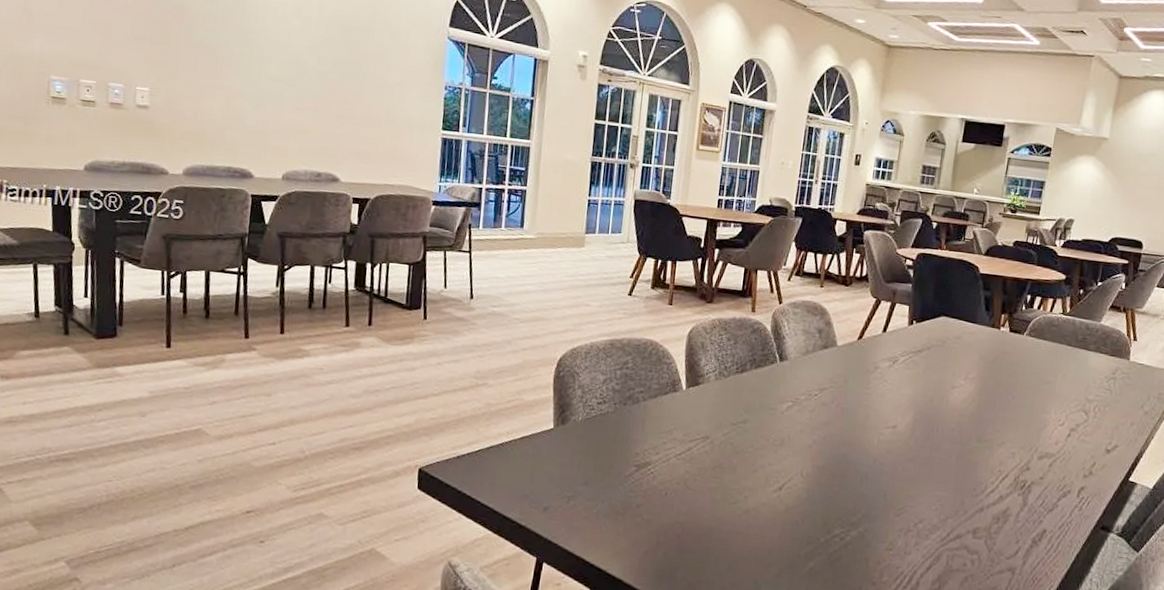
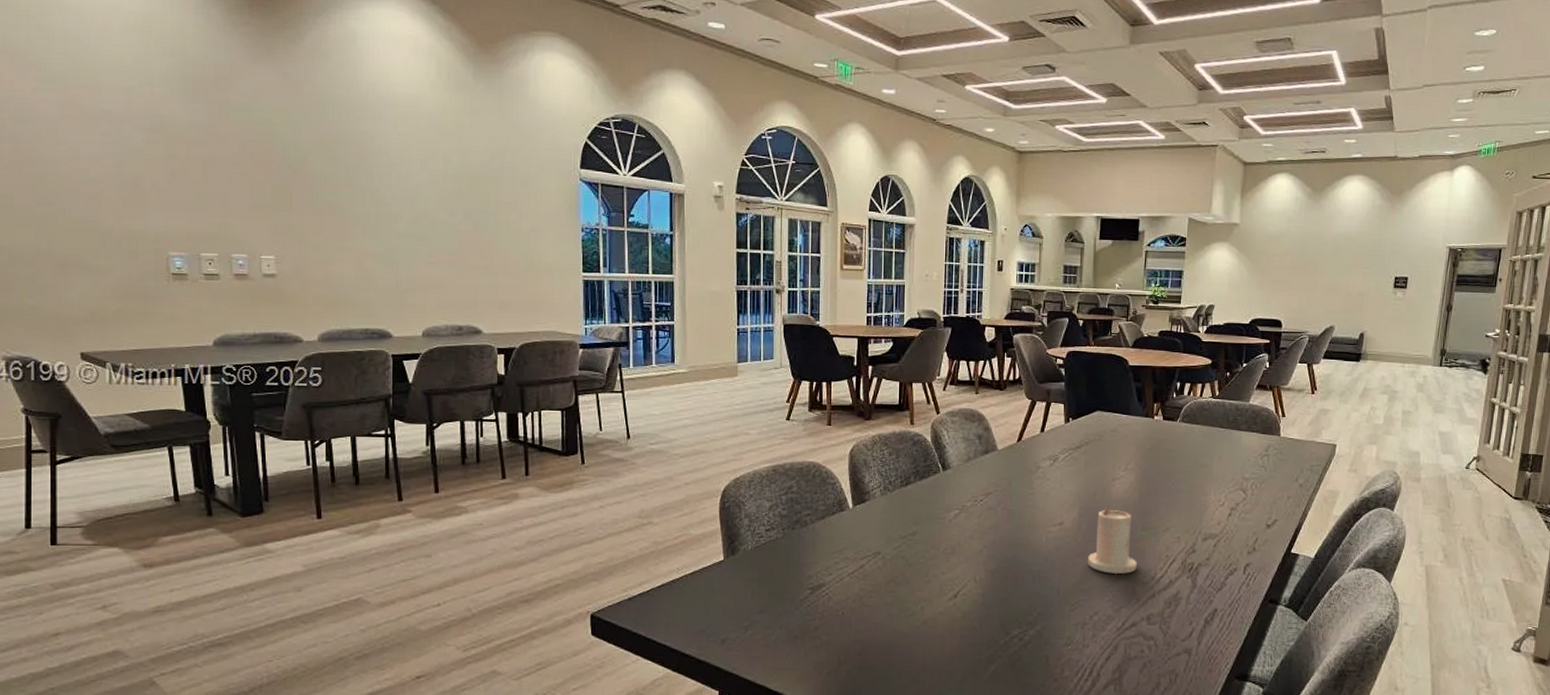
candle: none [917,412,968,484] -> present [1087,504,1137,575]

